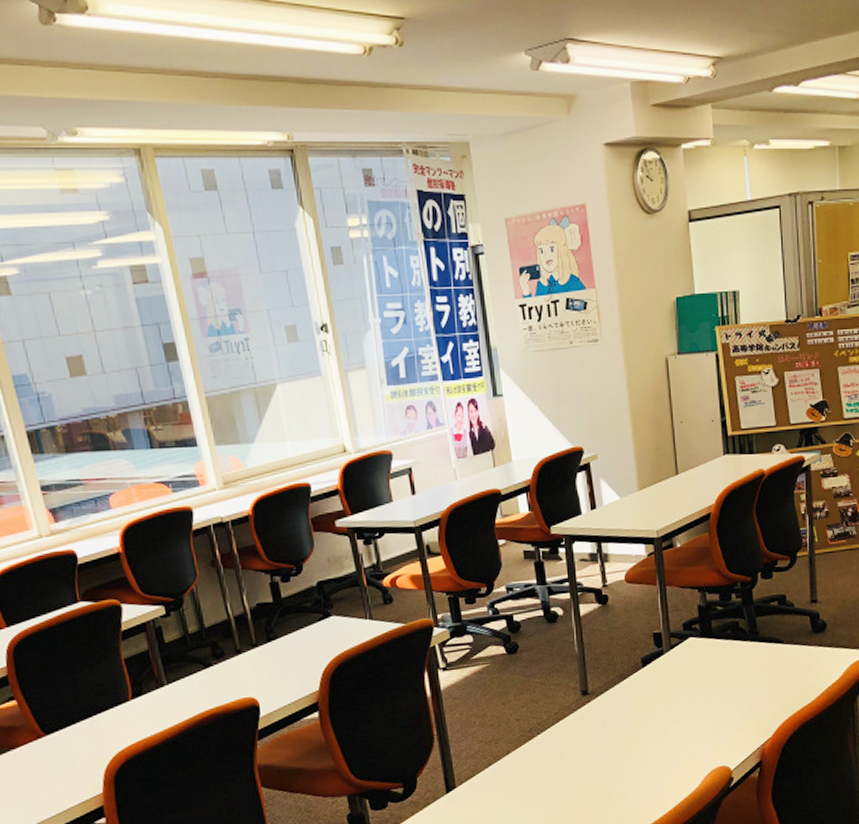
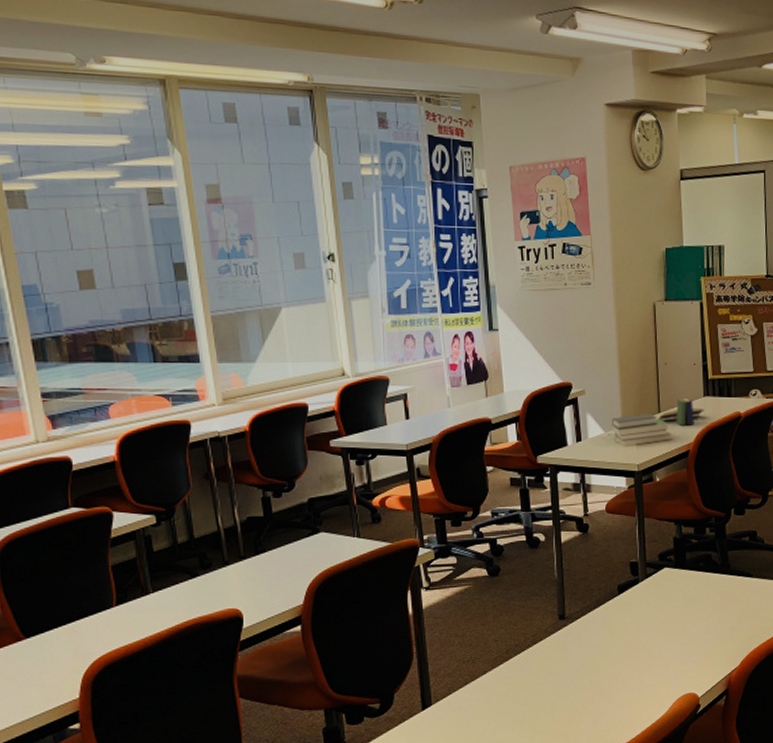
books: none [626,475,691,512] -> present [611,413,672,446]
book: none [676,458,725,487] -> present [658,398,704,425]

